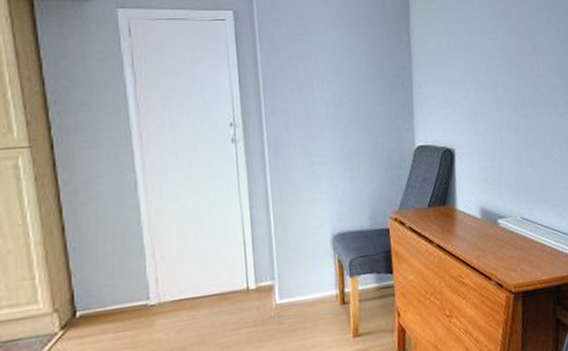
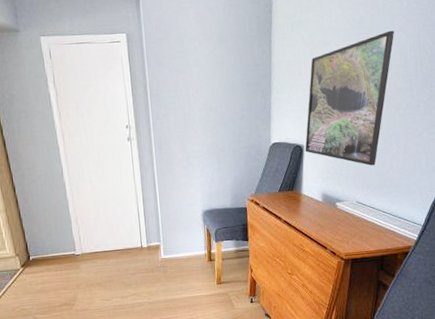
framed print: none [456,23,543,173] -> present [305,30,395,166]

